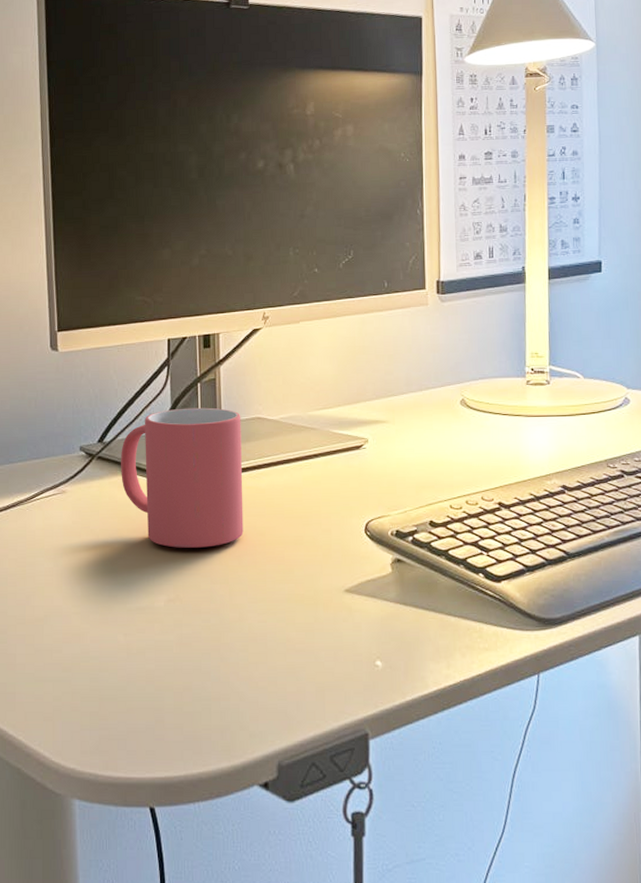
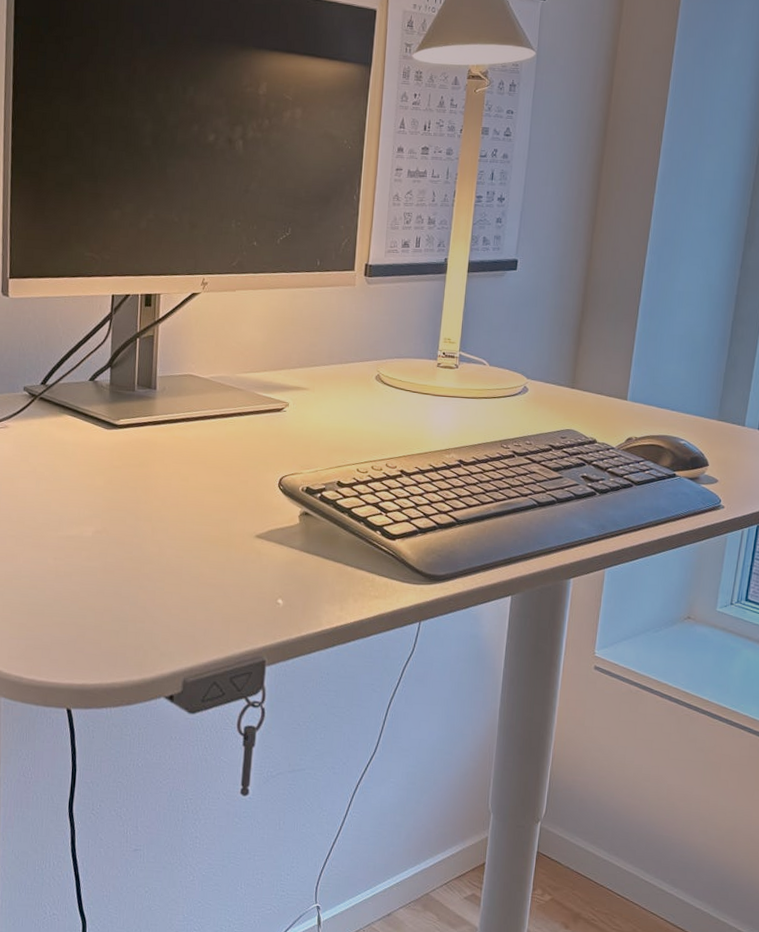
mug: present [121,407,244,548] -> none [60,360,175,488]

